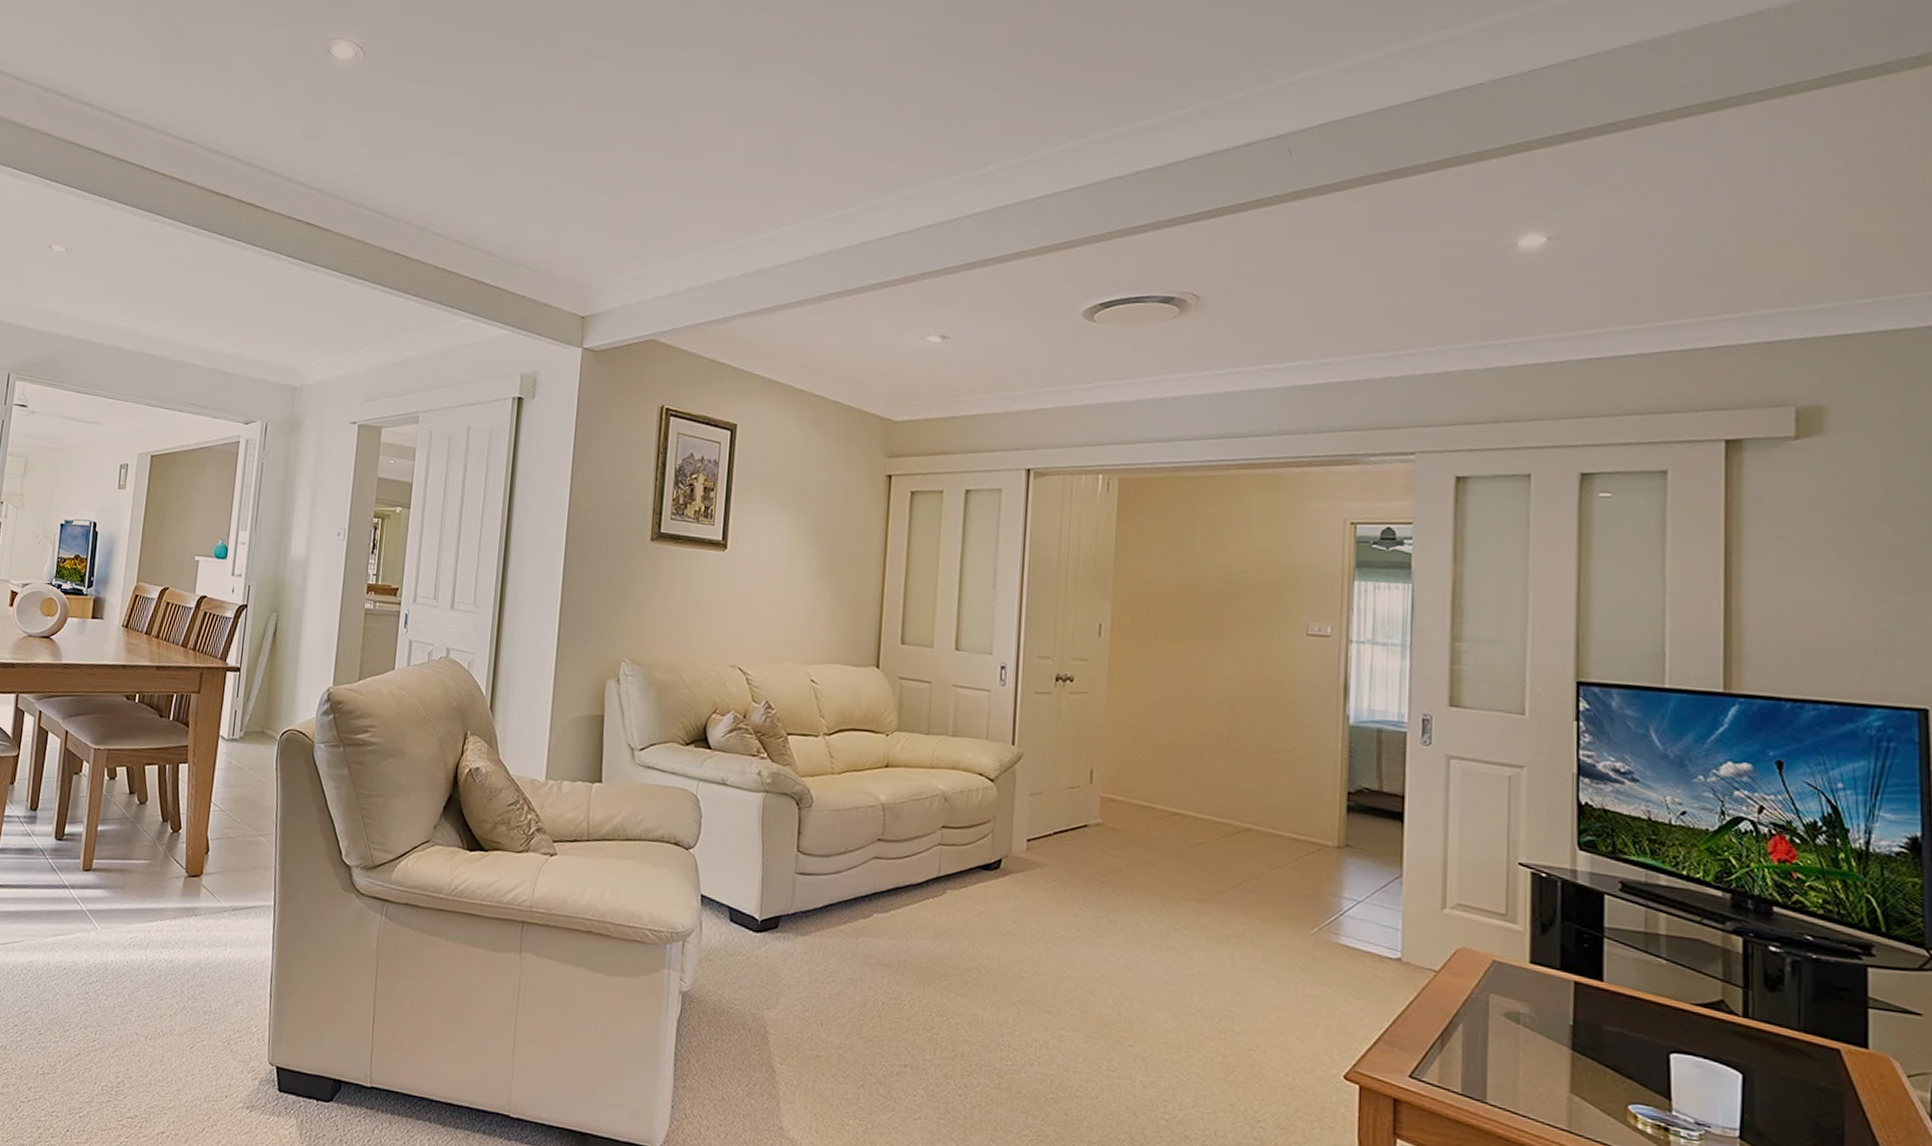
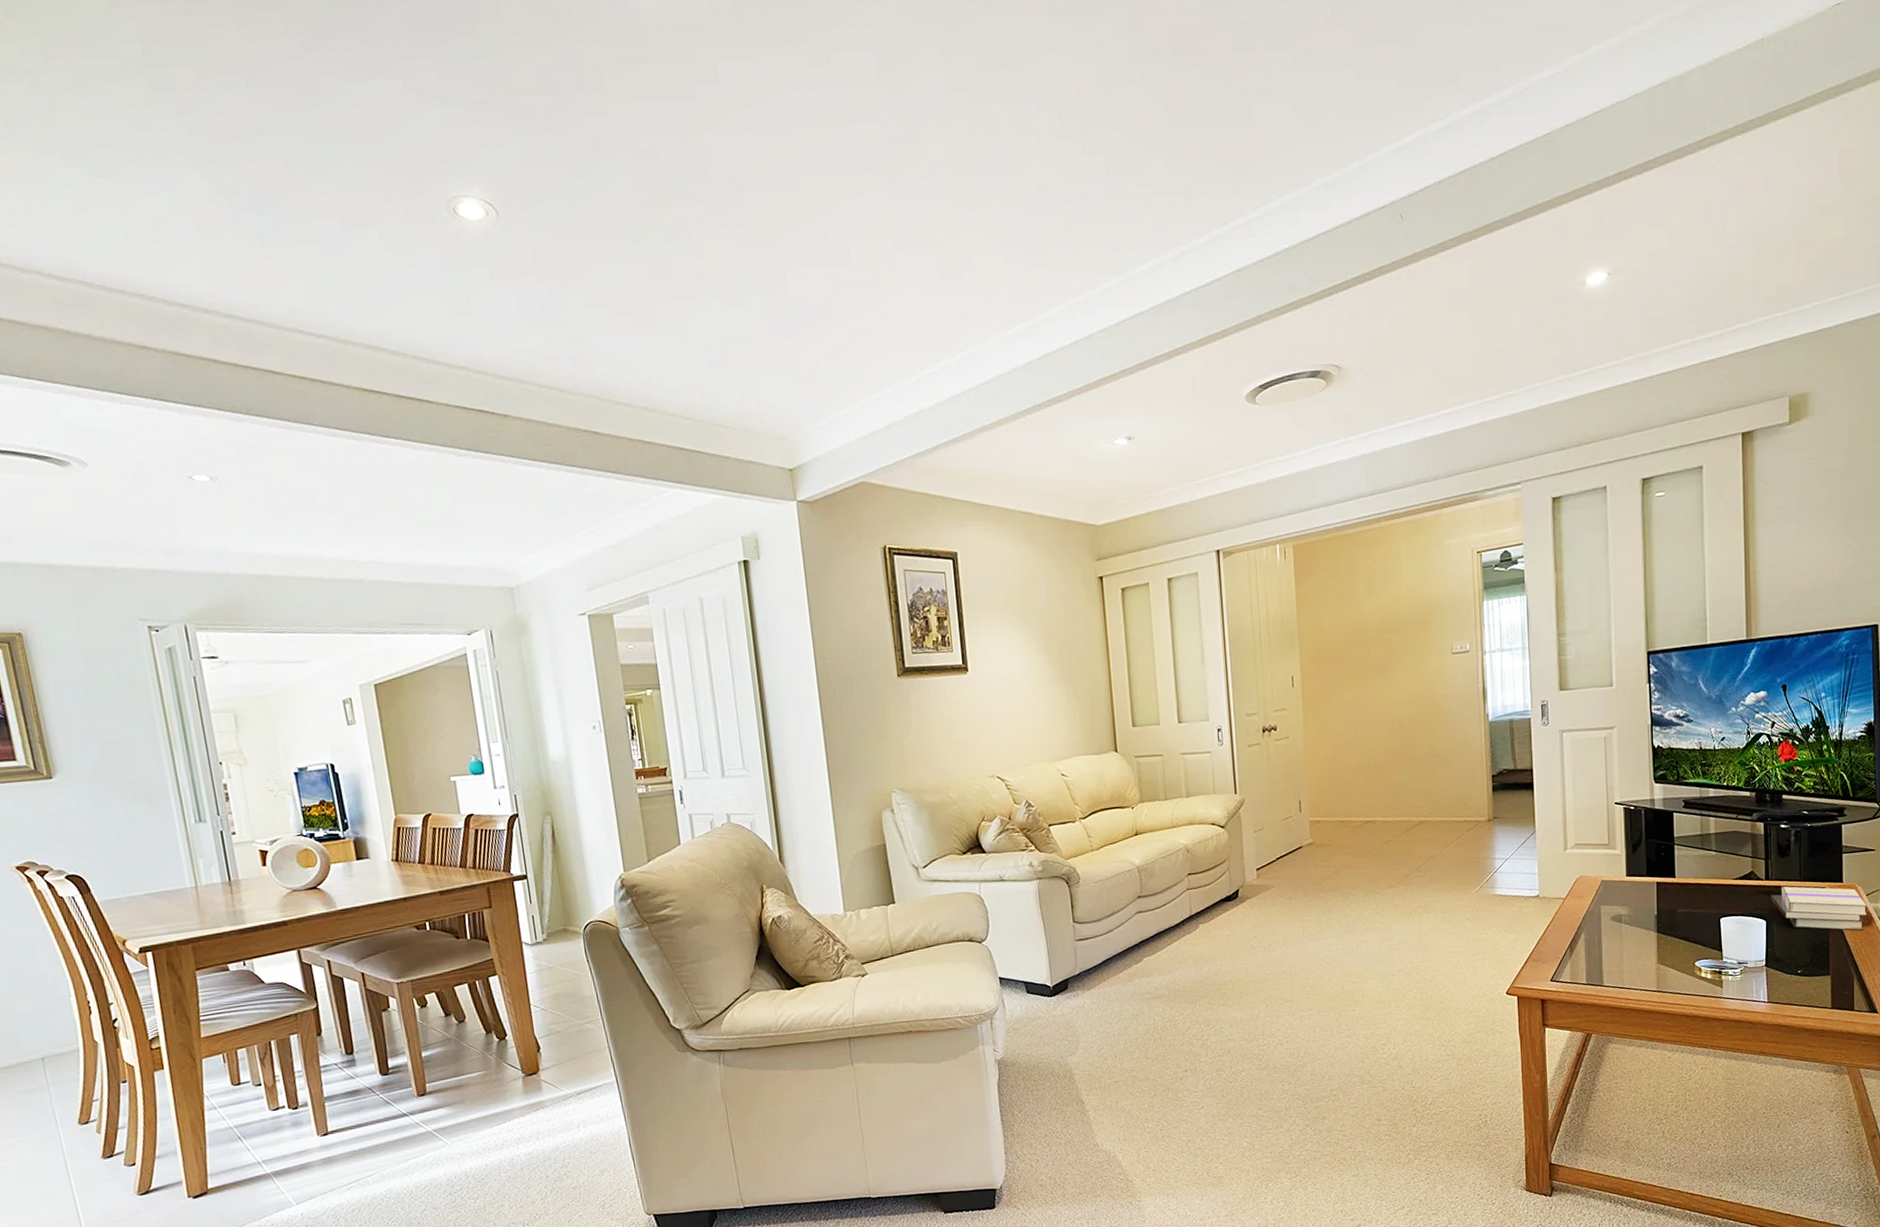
books: none [1750,1031,1907,1128] -> present [1770,886,1866,932]

